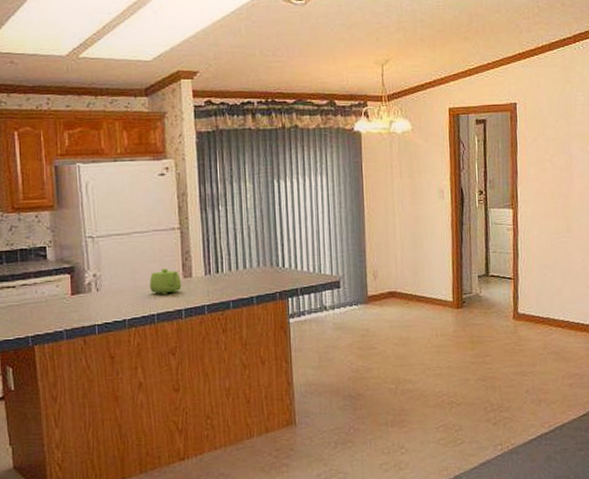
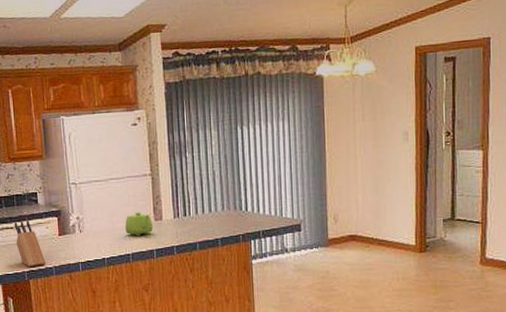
knife block: none [16,278,55,330] -> present [14,220,46,266]

